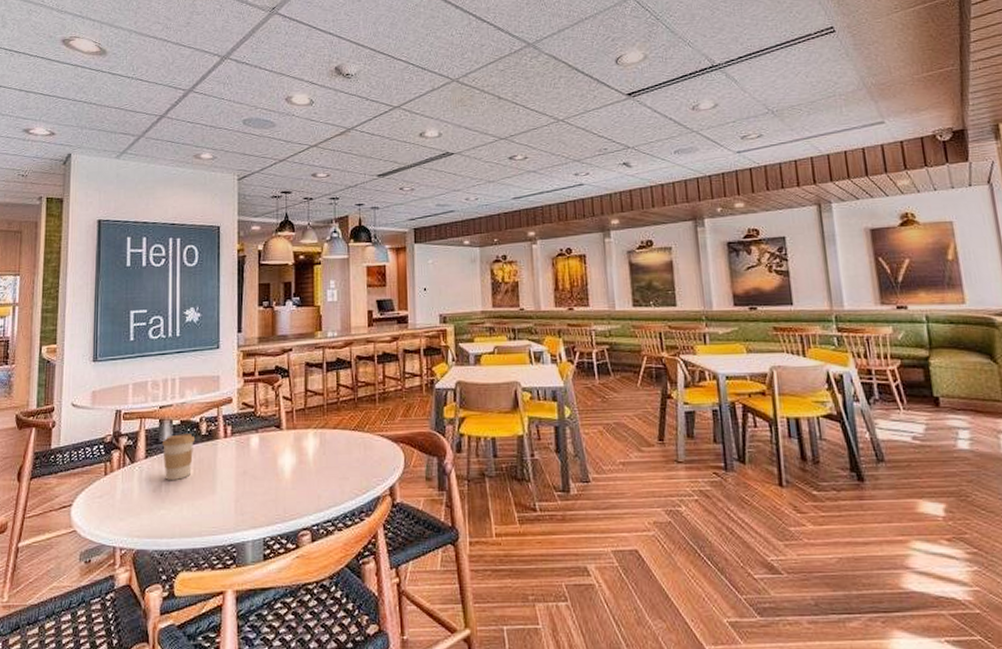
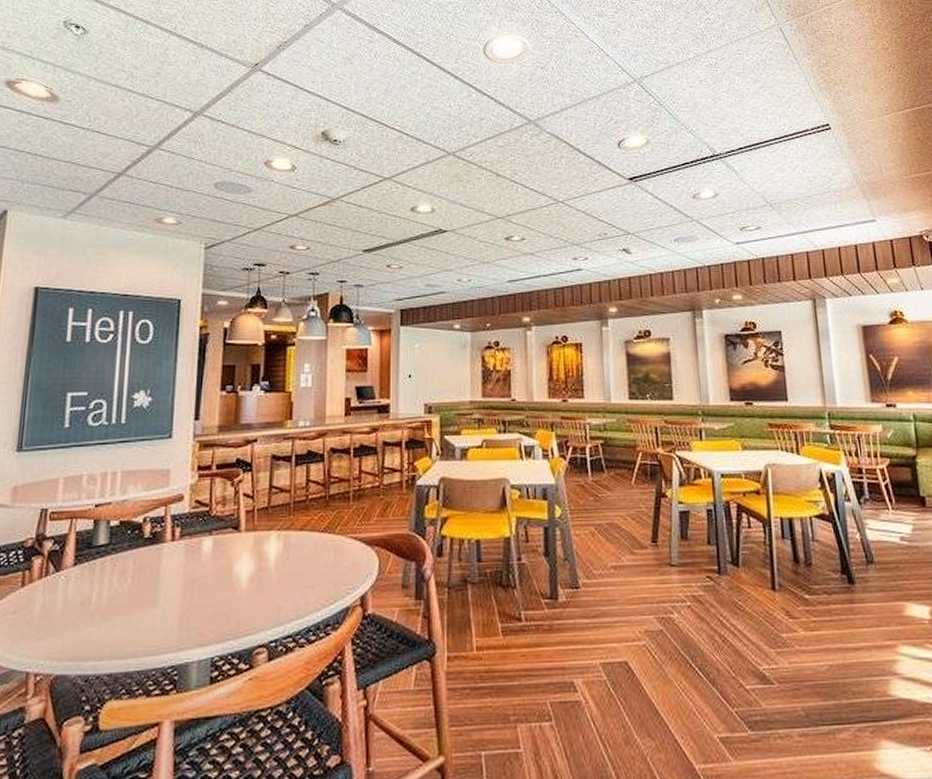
coffee cup: present [163,434,194,480] -> none [96,536,136,591]

